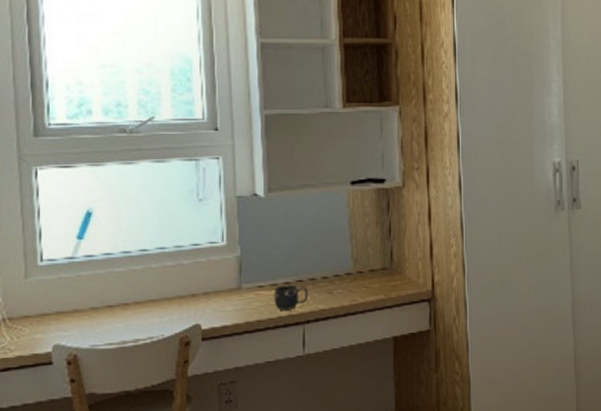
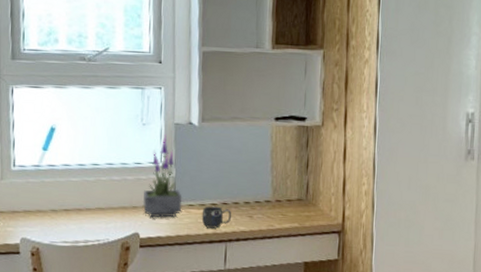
potted plant: none [203,210,250,305] -> present [142,135,182,218]

